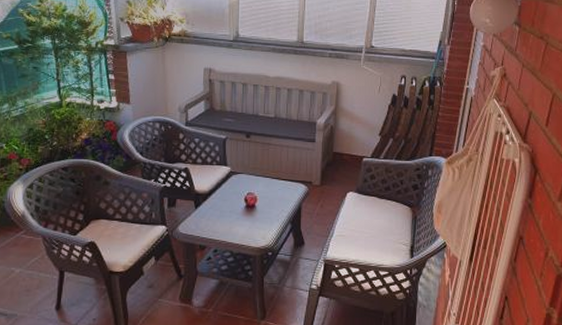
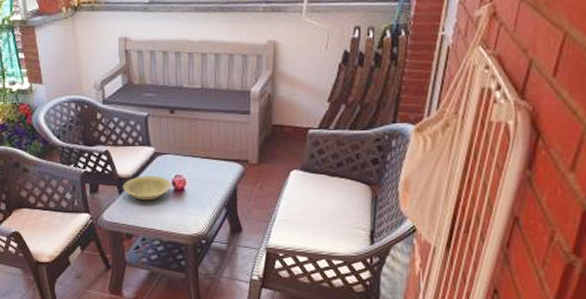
bowl: none [199,192,244,215] -> present [123,175,172,201]

